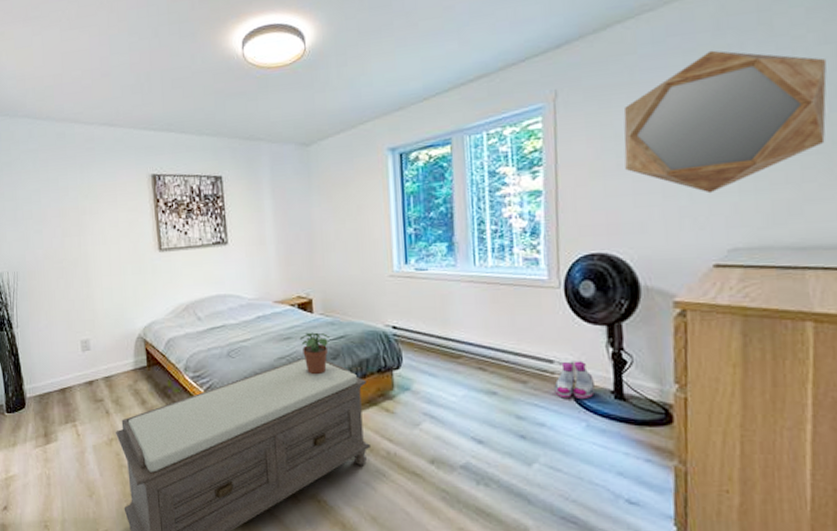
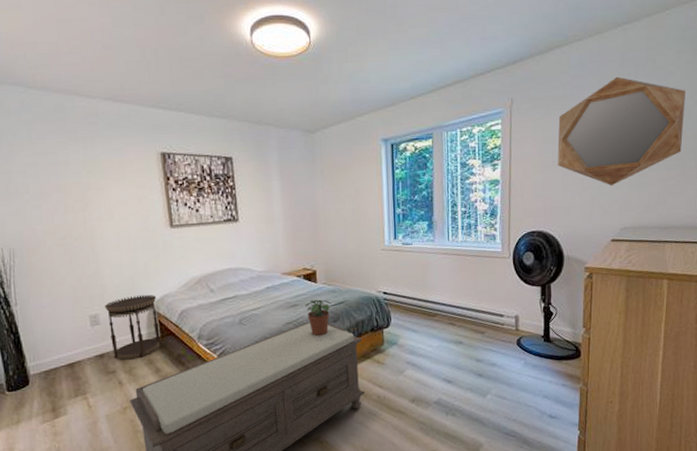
side table: none [94,320,147,388] -> present [104,294,161,360]
boots: present [554,361,595,399] -> none [503,314,531,344]

